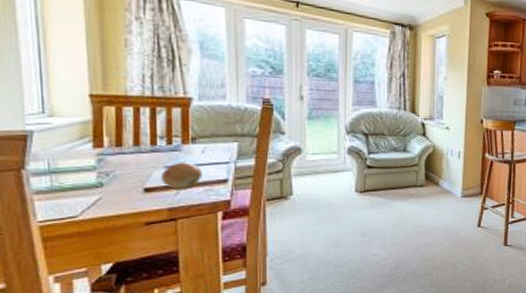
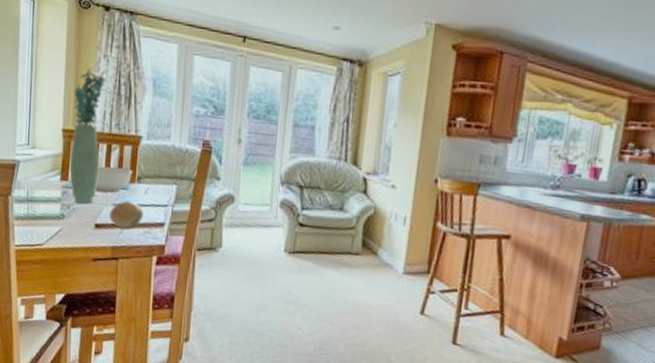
vase: none [100,30,143,171] -> present [69,67,106,204]
bowl: none [140,129,184,156] -> present [95,166,132,193]

